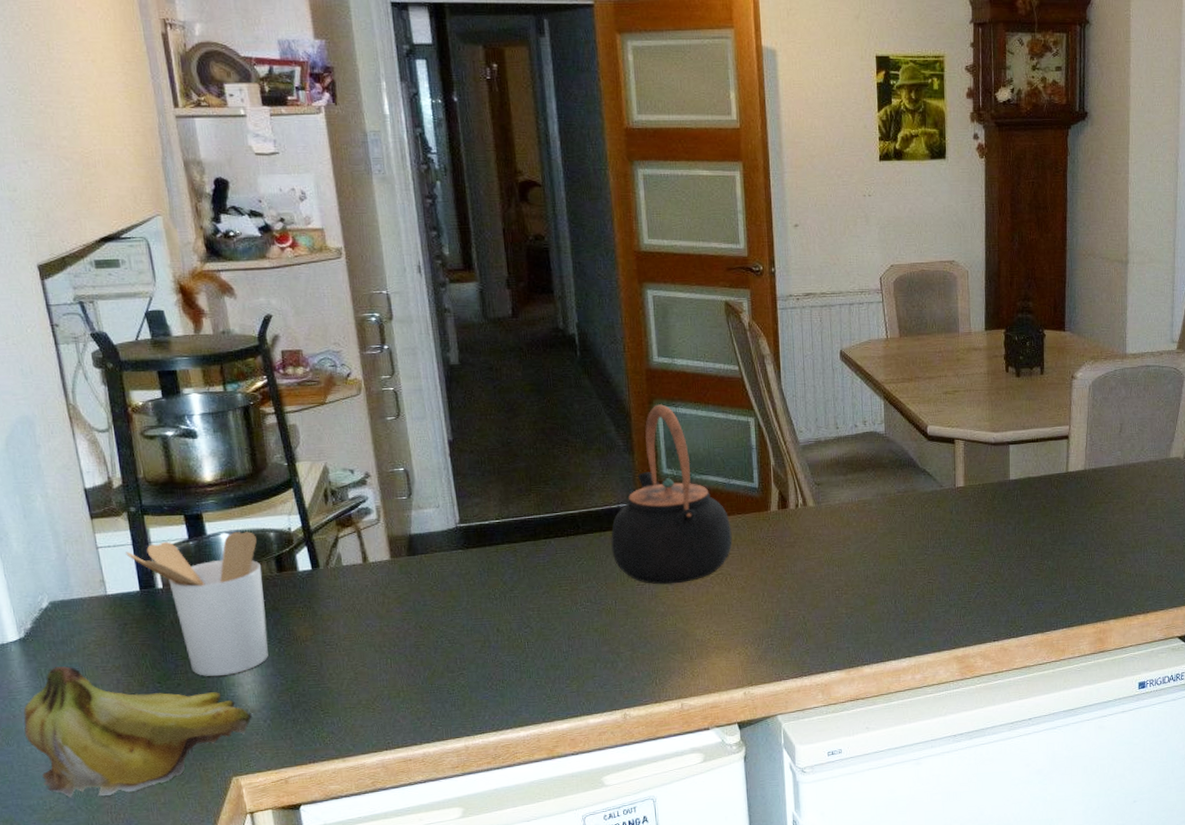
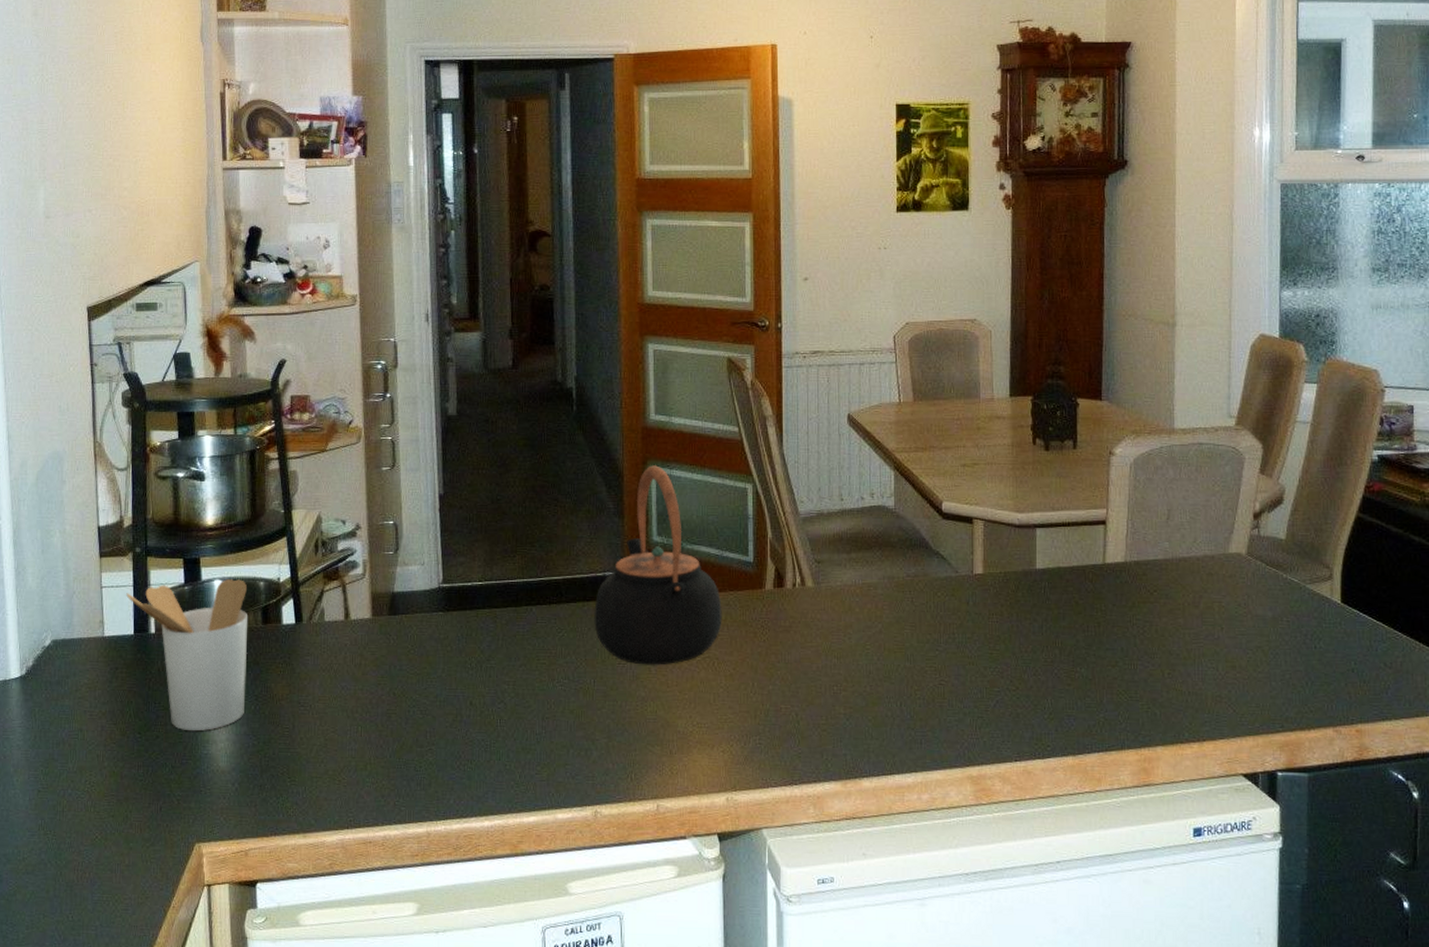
fruit: present [23,666,253,798] -> none [12,708,223,851]

